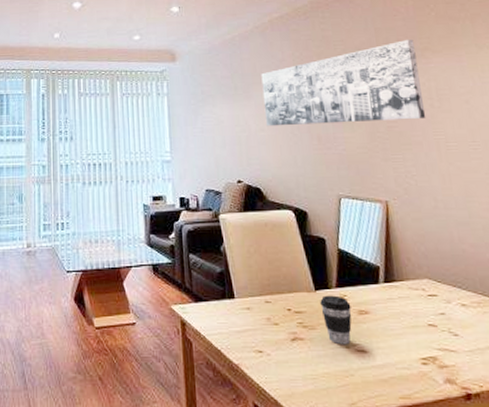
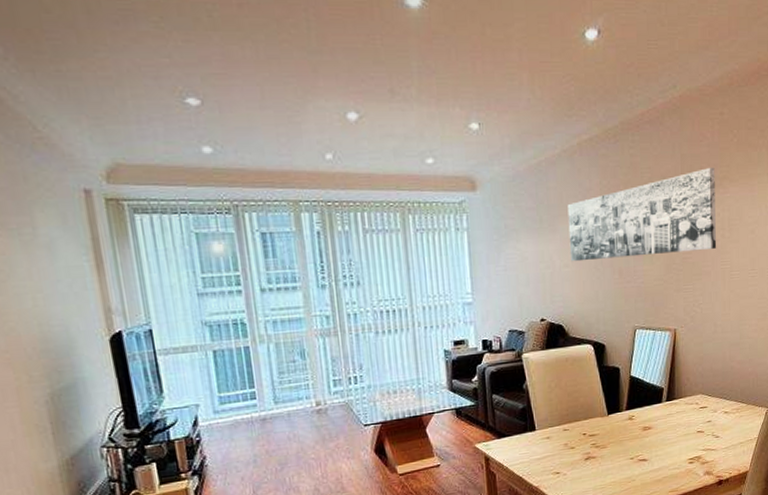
coffee cup: present [320,295,352,345] -> none [612,417,638,458]

